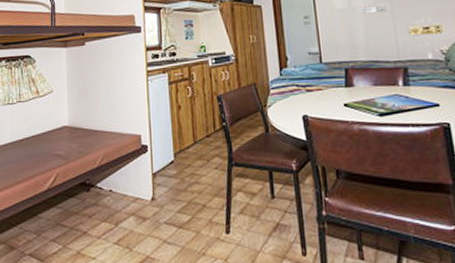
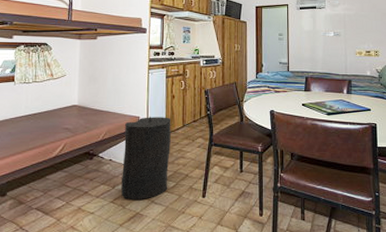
trash can: none [125,133,182,240] -> present [121,117,171,199]

